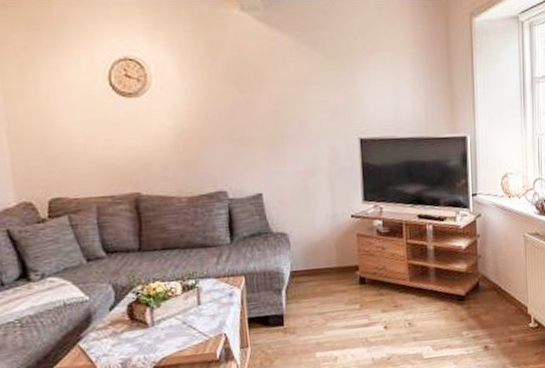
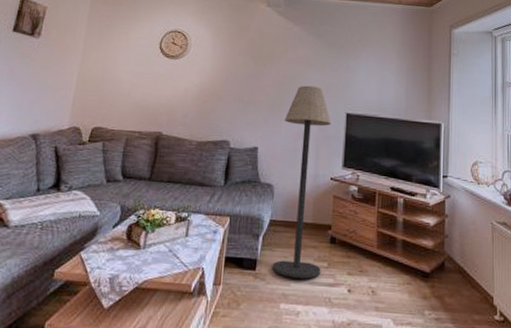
floor lamp: none [287,110,354,326] -> present [272,85,331,279]

